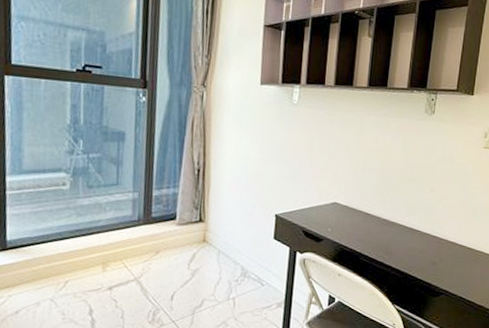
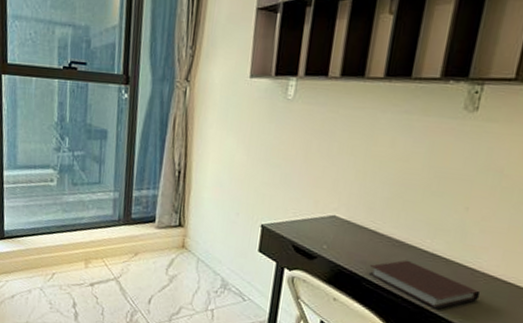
notebook: none [365,235,446,273] -> present [369,260,481,309]

